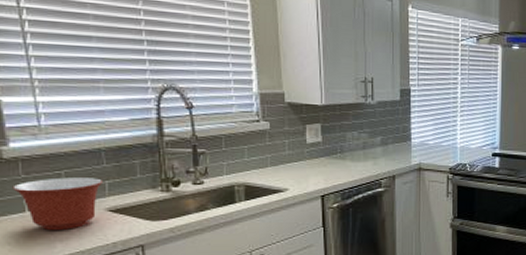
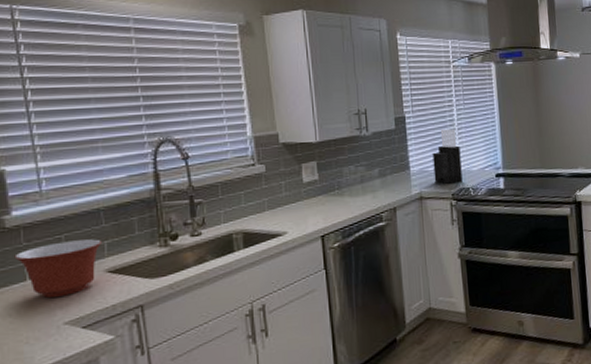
knife block: none [434,105,461,158] -> present [432,128,463,184]

